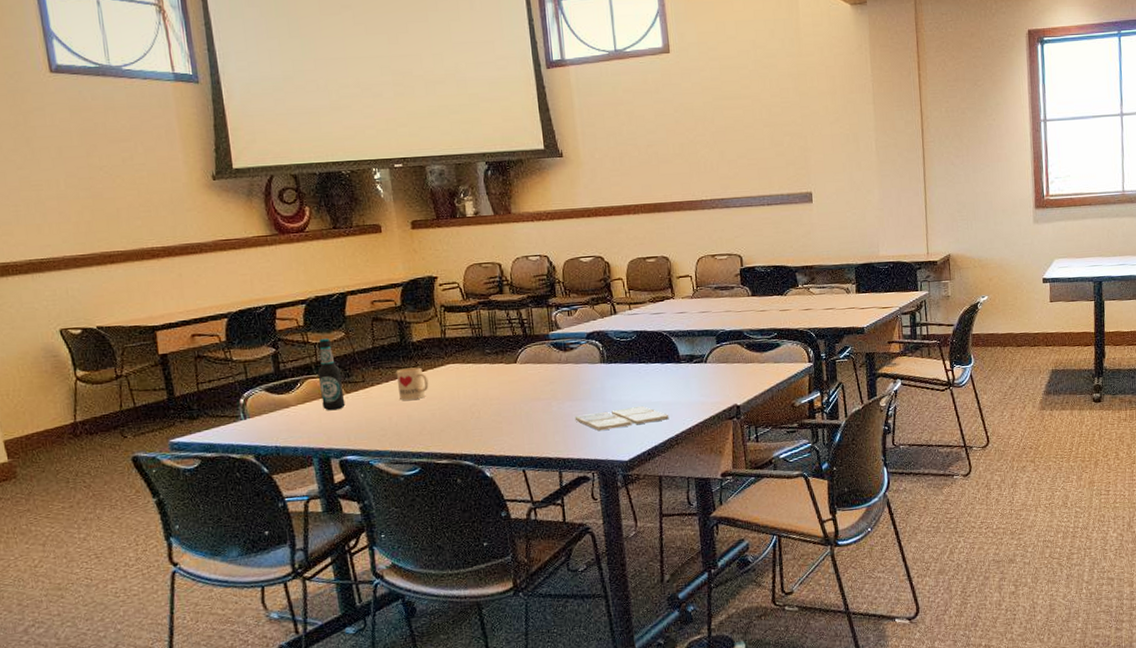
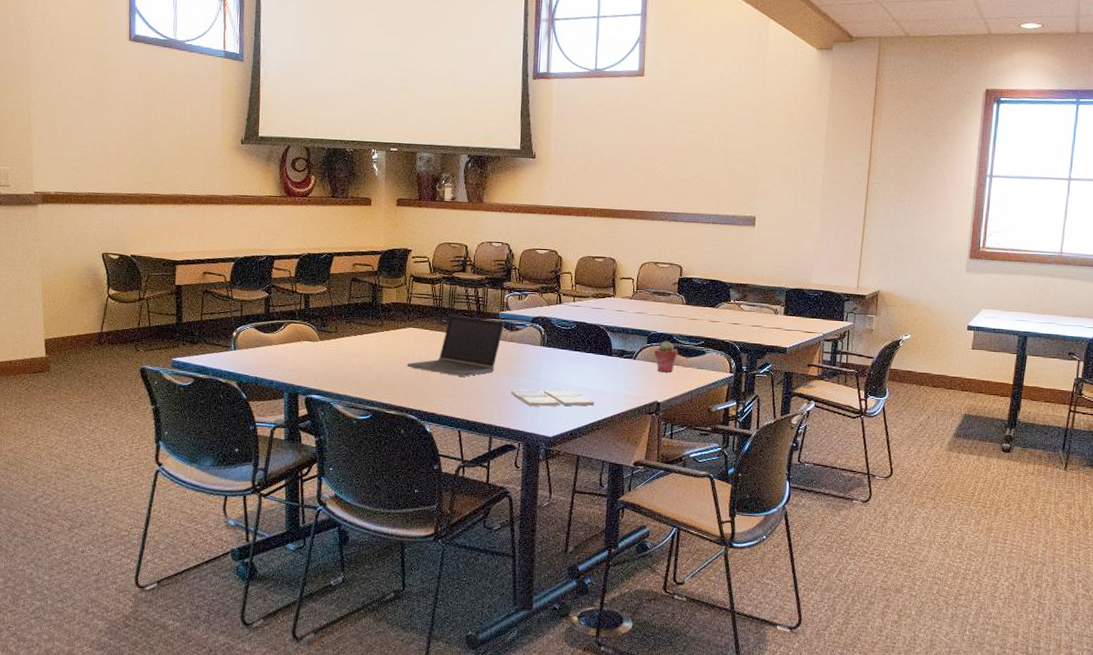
bottle: present [317,338,346,411] -> none [299,290,319,354]
mug: present [396,367,429,400] -> none [363,326,390,354]
laptop computer: none [452,342,557,411] -> present [407,314,505,377]
potted succulent: none [725,338,751,372] -> present [654,341,678,372]

